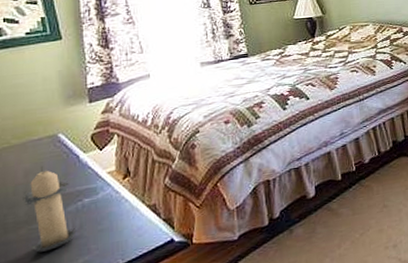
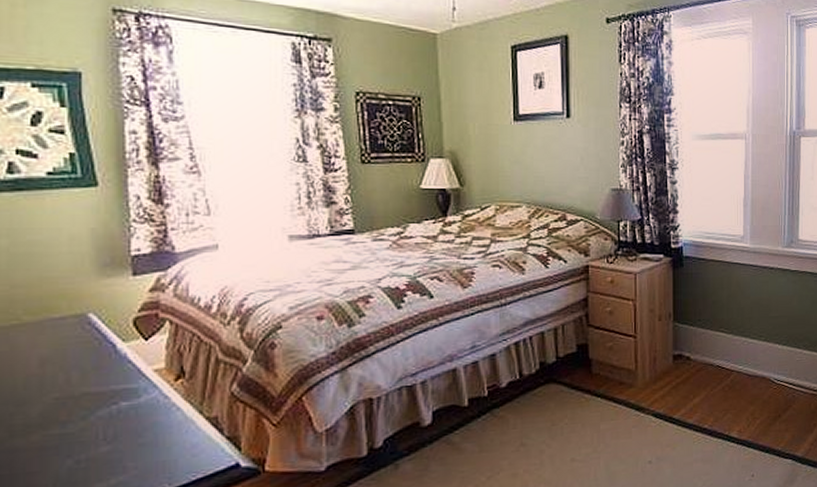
candle: present [23,166,75,252] -> none [36,355,107,466]

